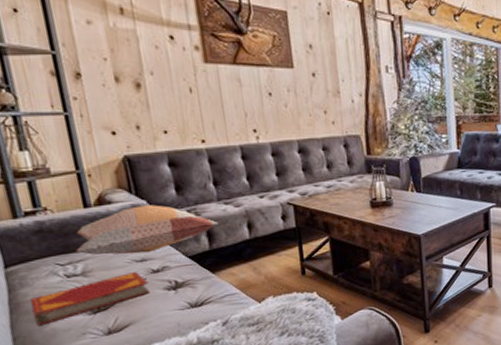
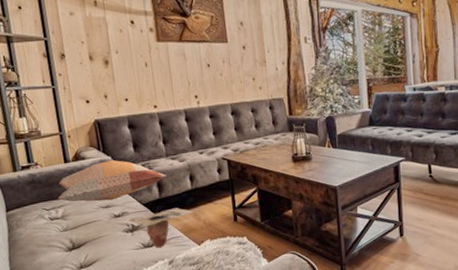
hardback book: present [30,272,151,326] -> none [24,217,113,260]
magazine: none [170,260,256,308] -> present [128,208,196,249]

